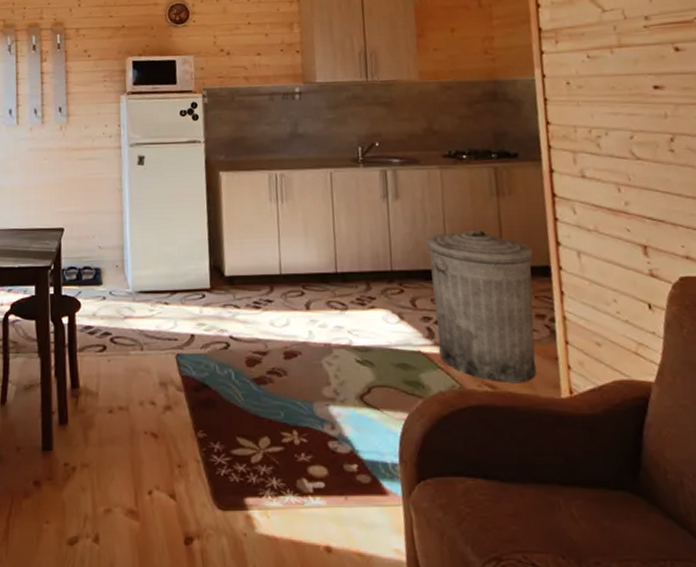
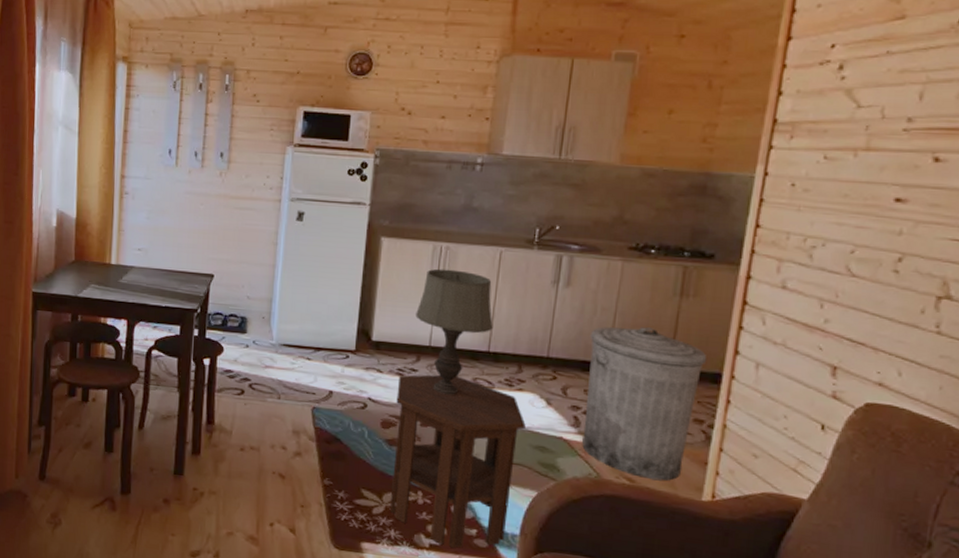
side table: none [256,301,386,488] -> present [389,374,526,548]
table lamp: none [262,195,336,322] -> present [415,268,493,395]

